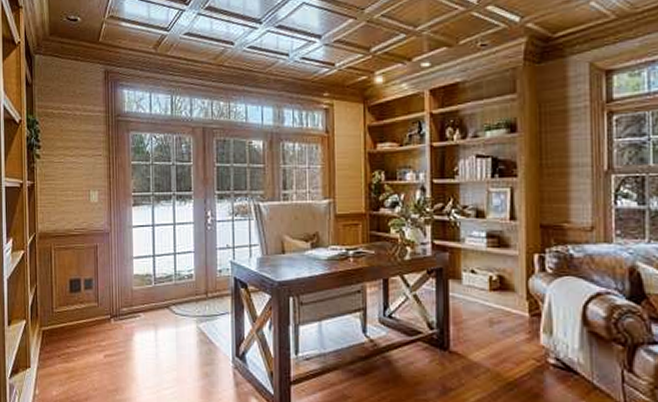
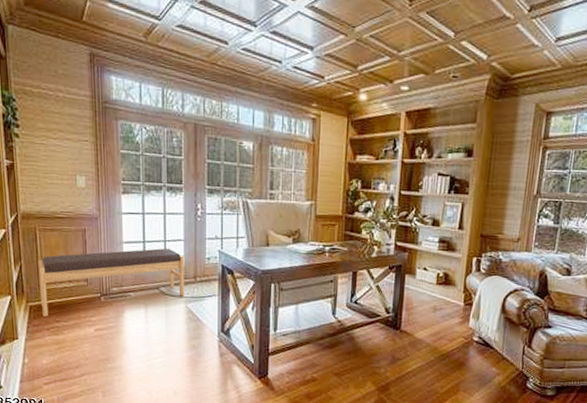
bench: none [52,261,196,342] -> present [38,248,185,316]

